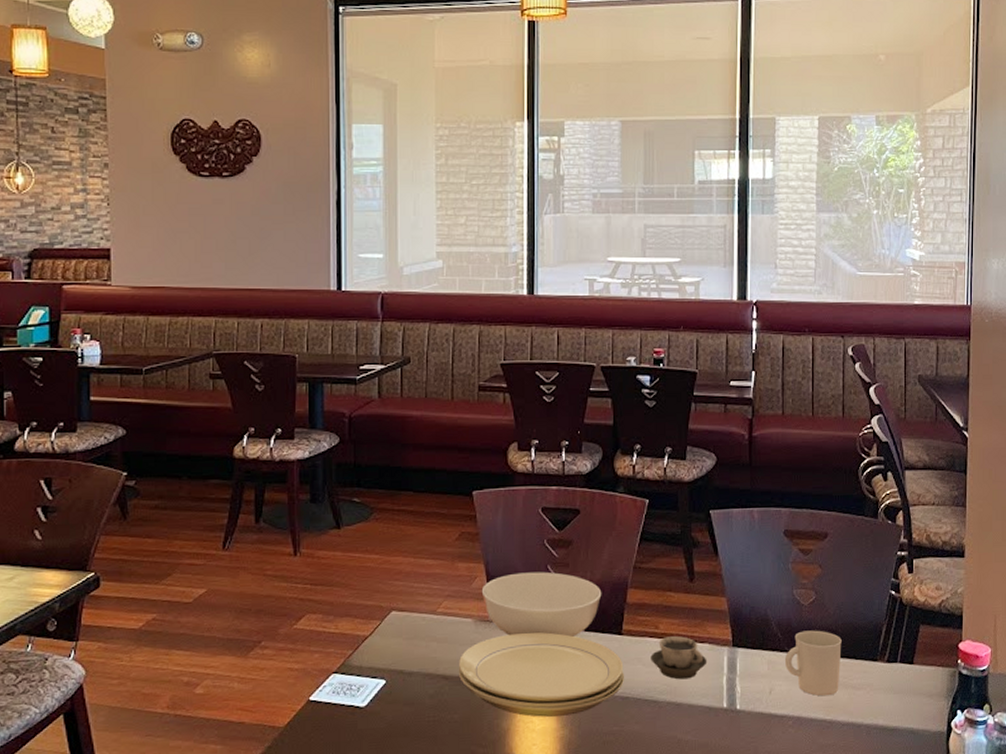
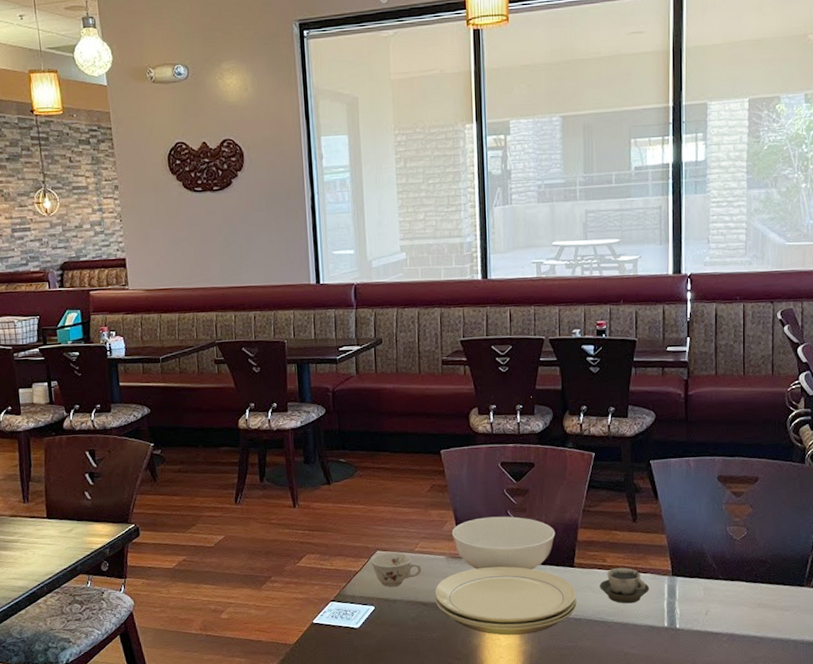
teacup: none [383,613,444,656] -> present [370,552,421,587]
cup: present [784,630,842,697] -> none [719,561,771,617]

